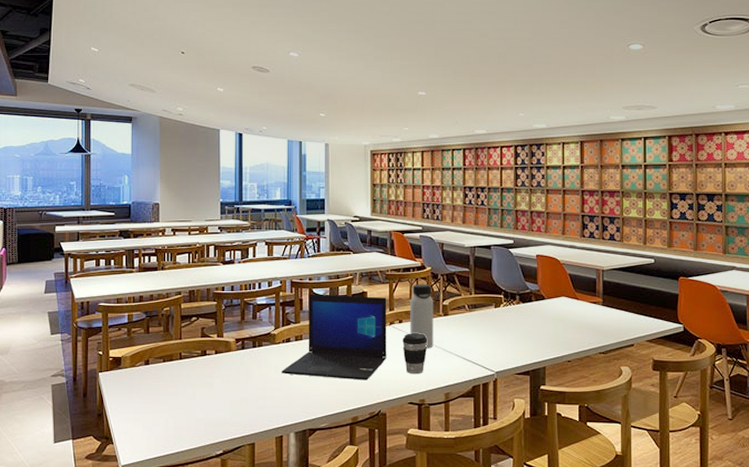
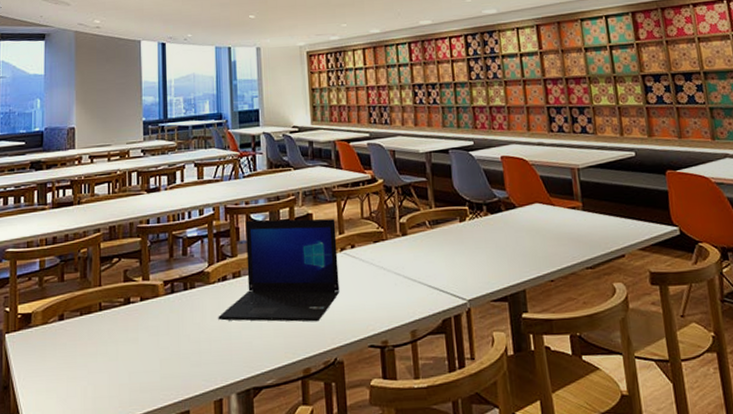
coffee cup: present [402,333,428,374] -> none [356,259,386,310]
water bottle: present [410,283,433,349] -> none [362,199,393,277]

